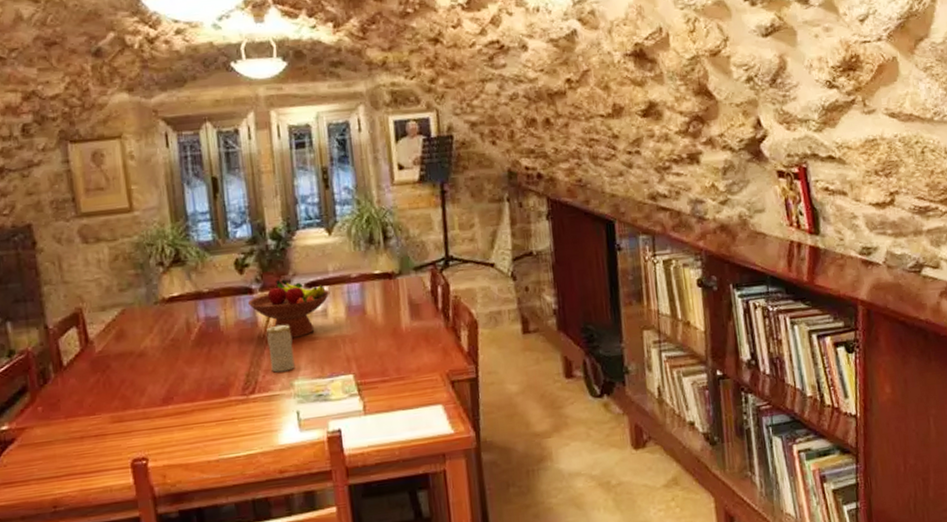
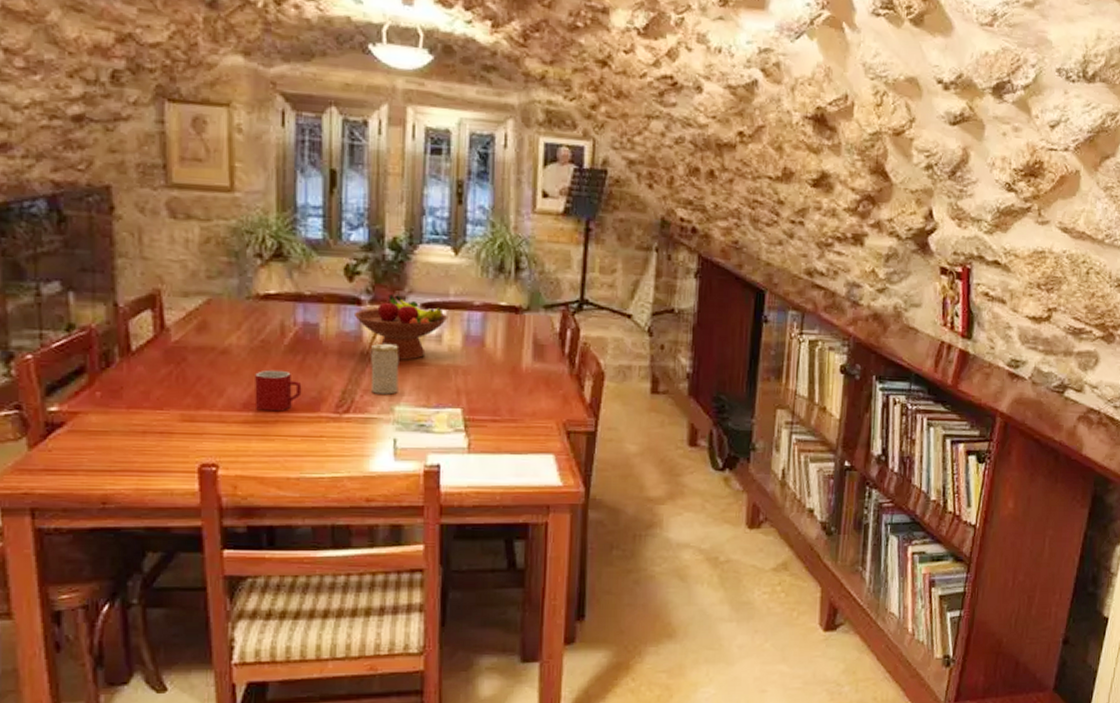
mug: none [170,363,212,403] -> present [254,369,302,412]

